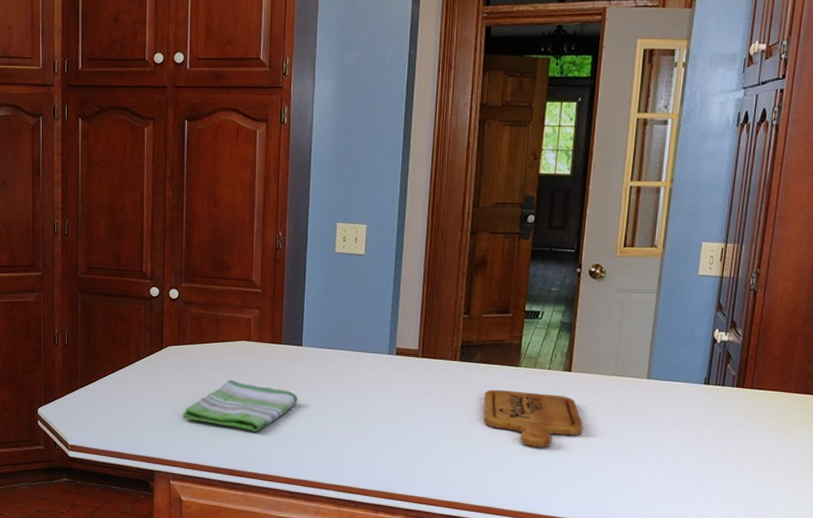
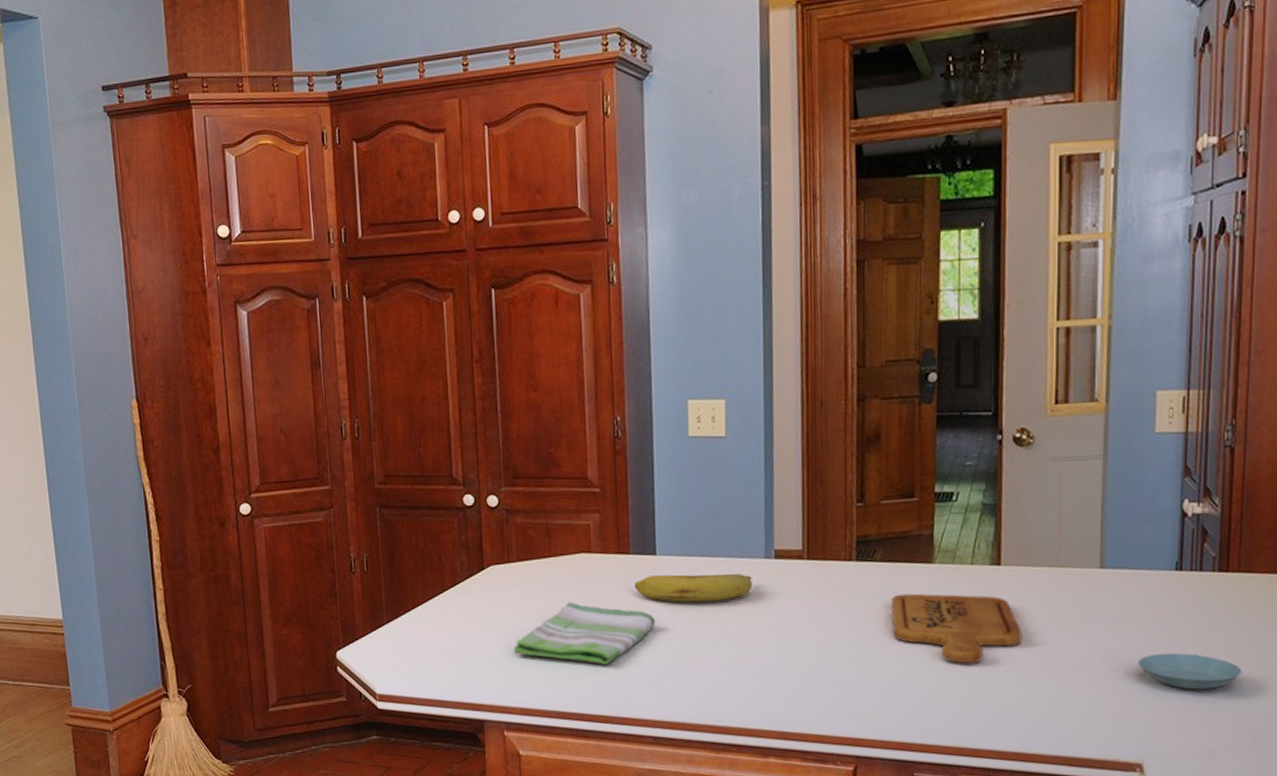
fruit: none [283,363,377,387] -> present [634,573,752,603]
saucer: none [669,448,747,478] -> present [1138,653,1242,690]

